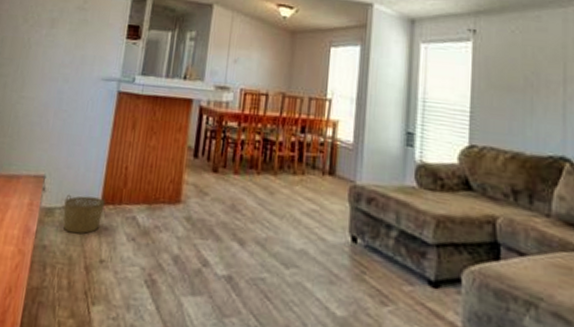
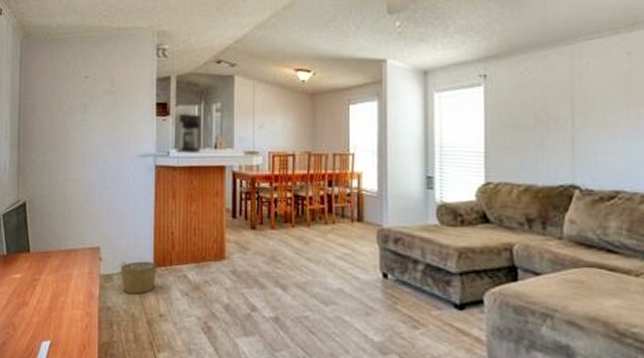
coffee maker: none [142,38,174,83] -> present [176,113,202,154]

